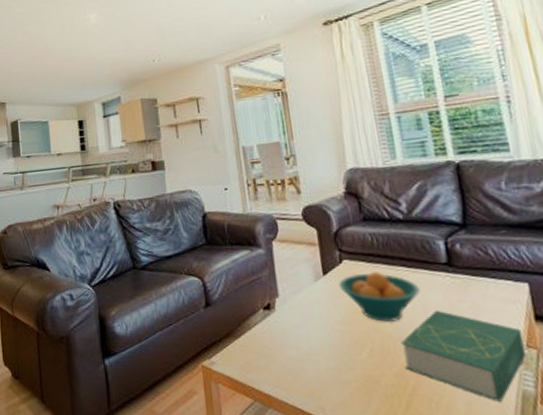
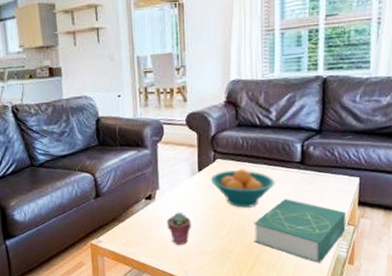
potted succulent: none [291,326,323,370] -> present [167,212,191,245]

